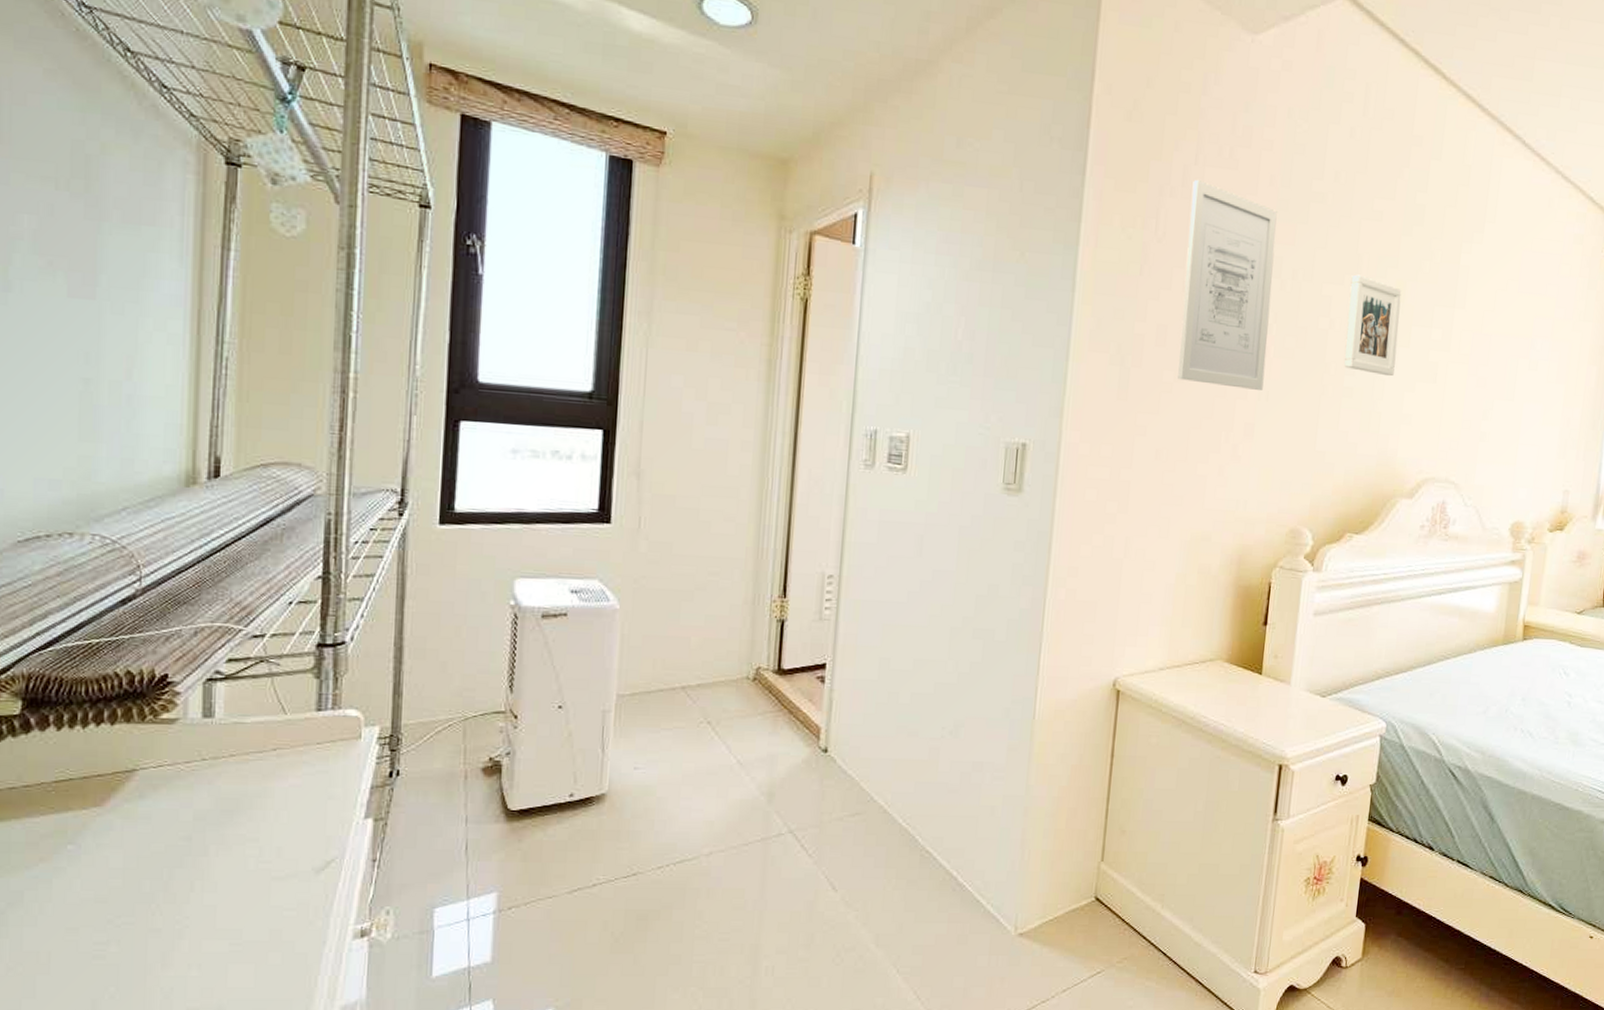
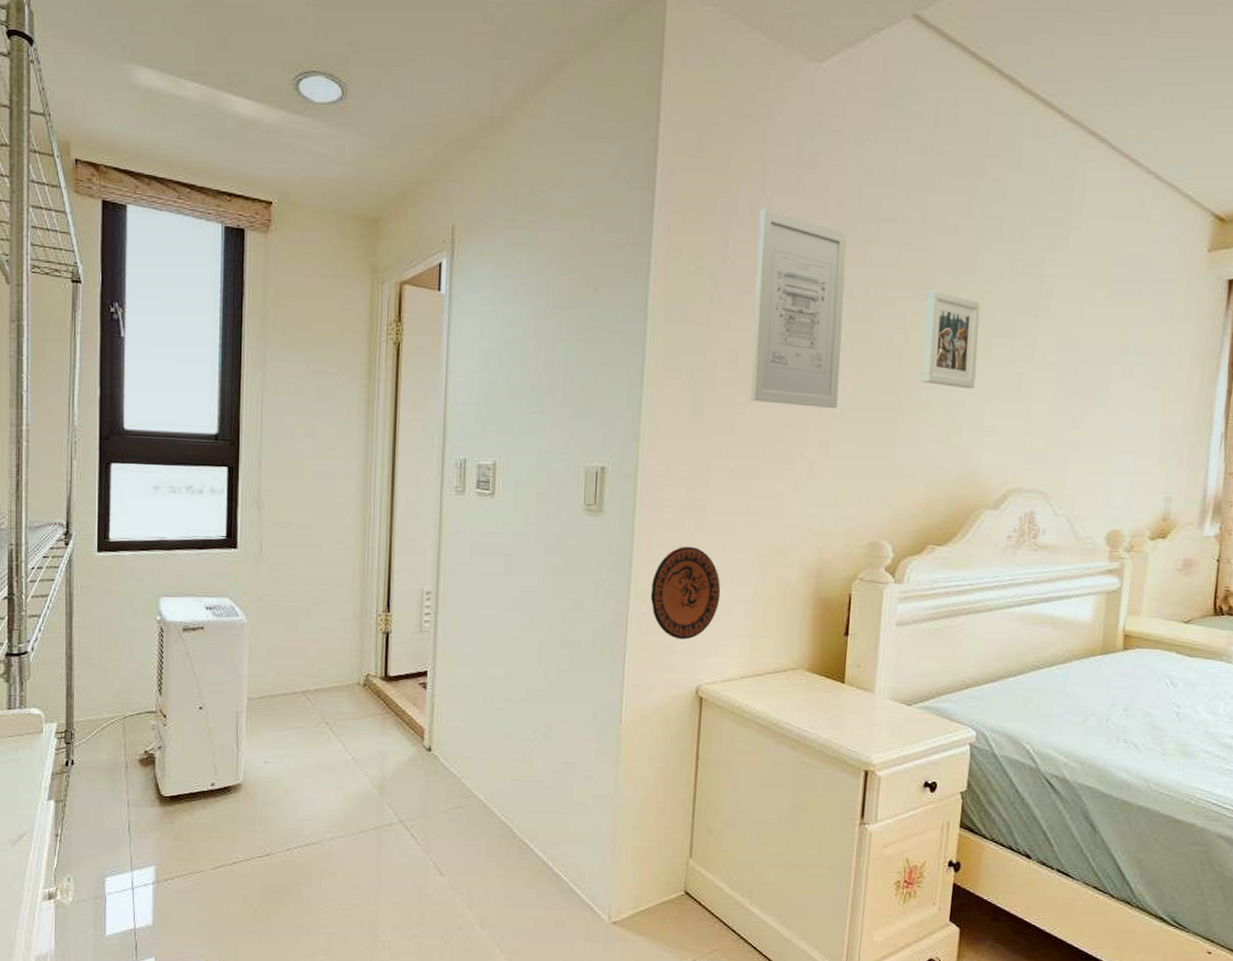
decorative plate: none [1069,530,1142,629] -> present [650,546,721,640]

